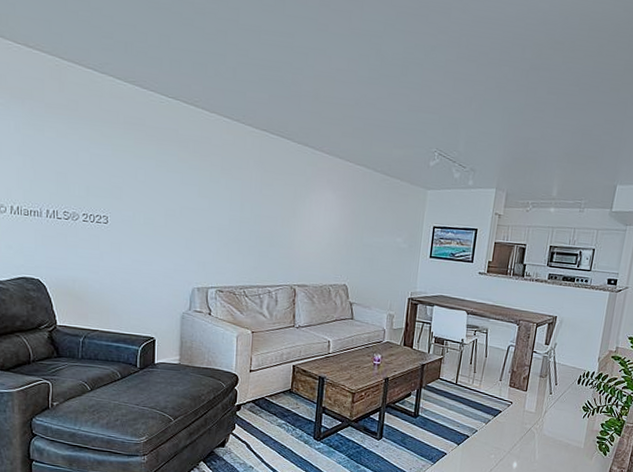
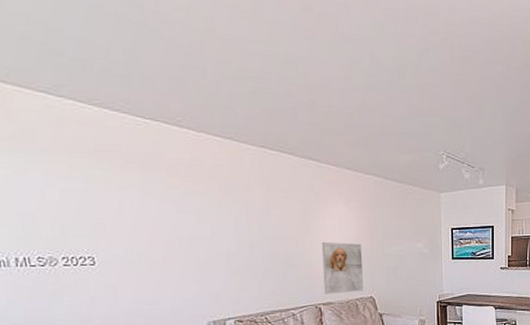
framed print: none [301,225,343,278] -> present [321,241,364,294]

